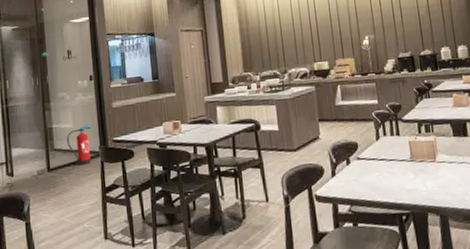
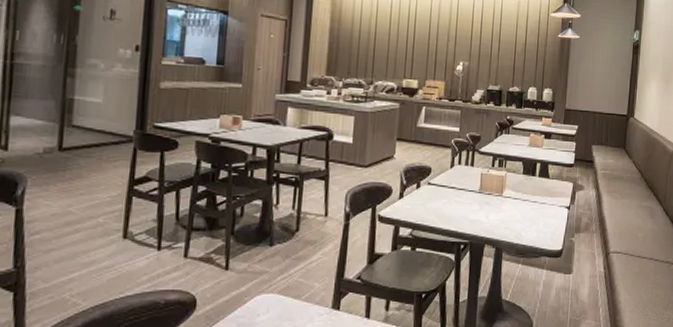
fire extinguisher: present [66,123,91,165] -> none [90,101,127,149]

